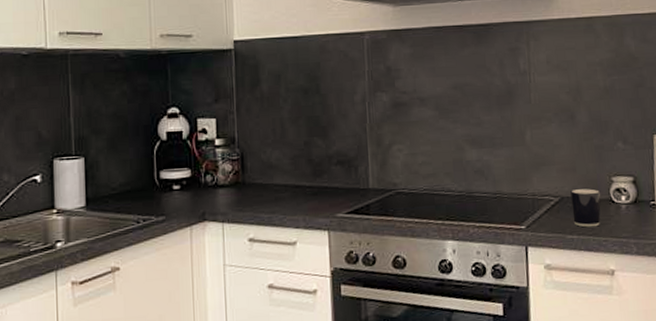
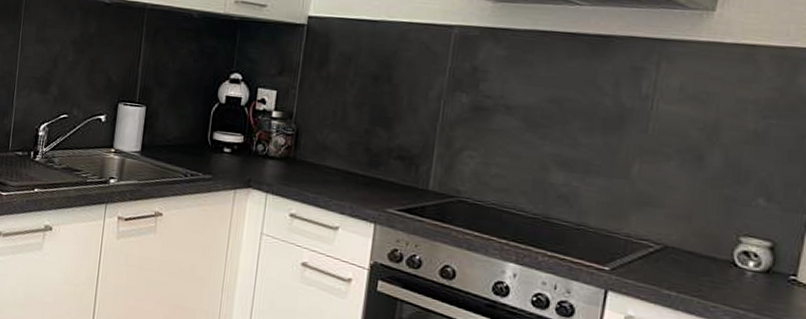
mug: present [571,188,601,228] -> none [675,240,721,289]

